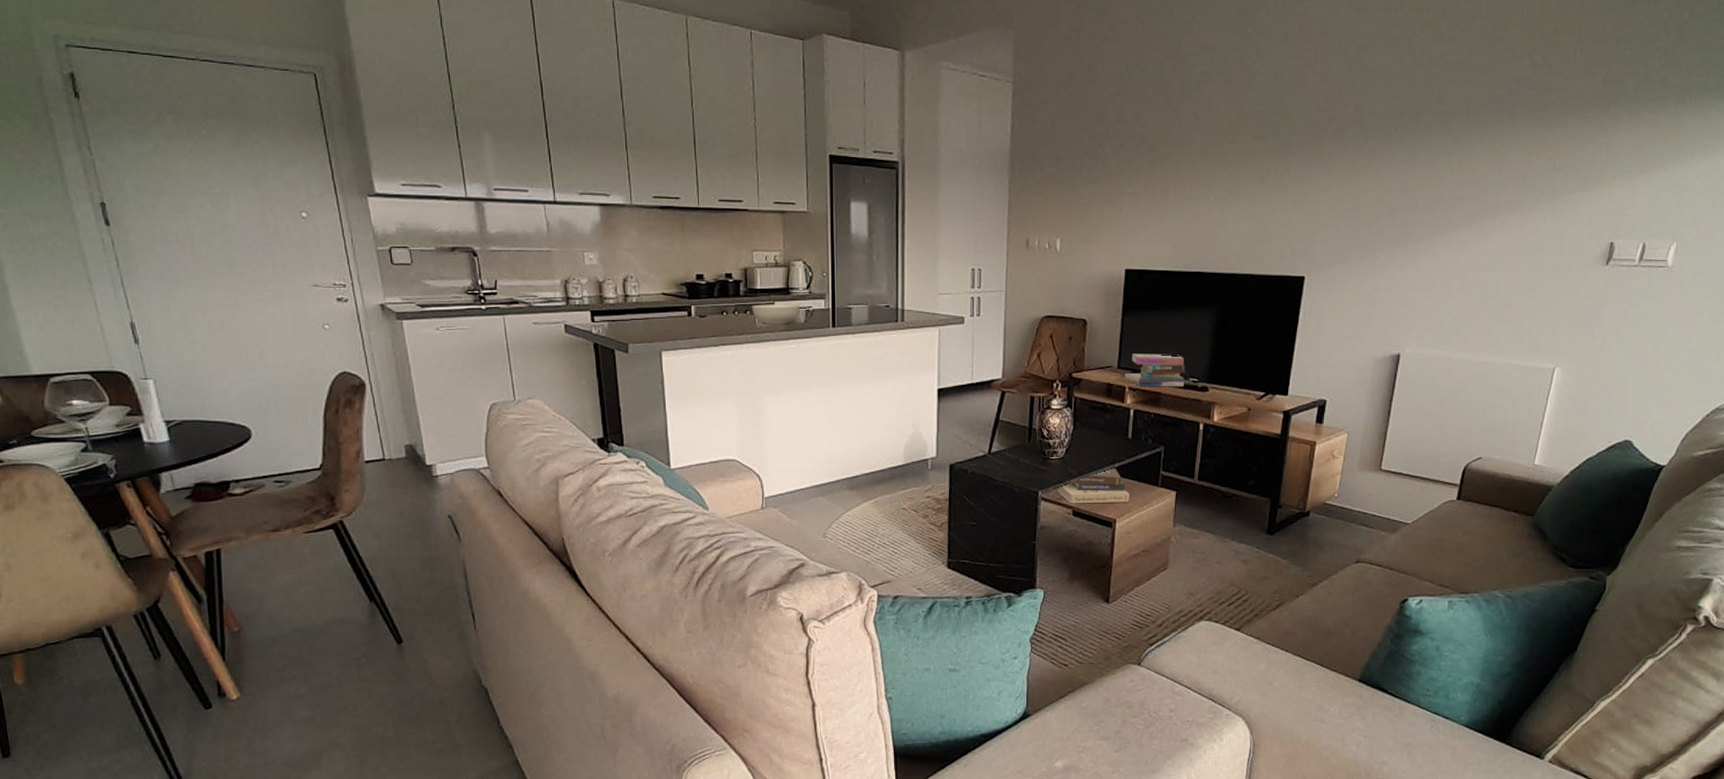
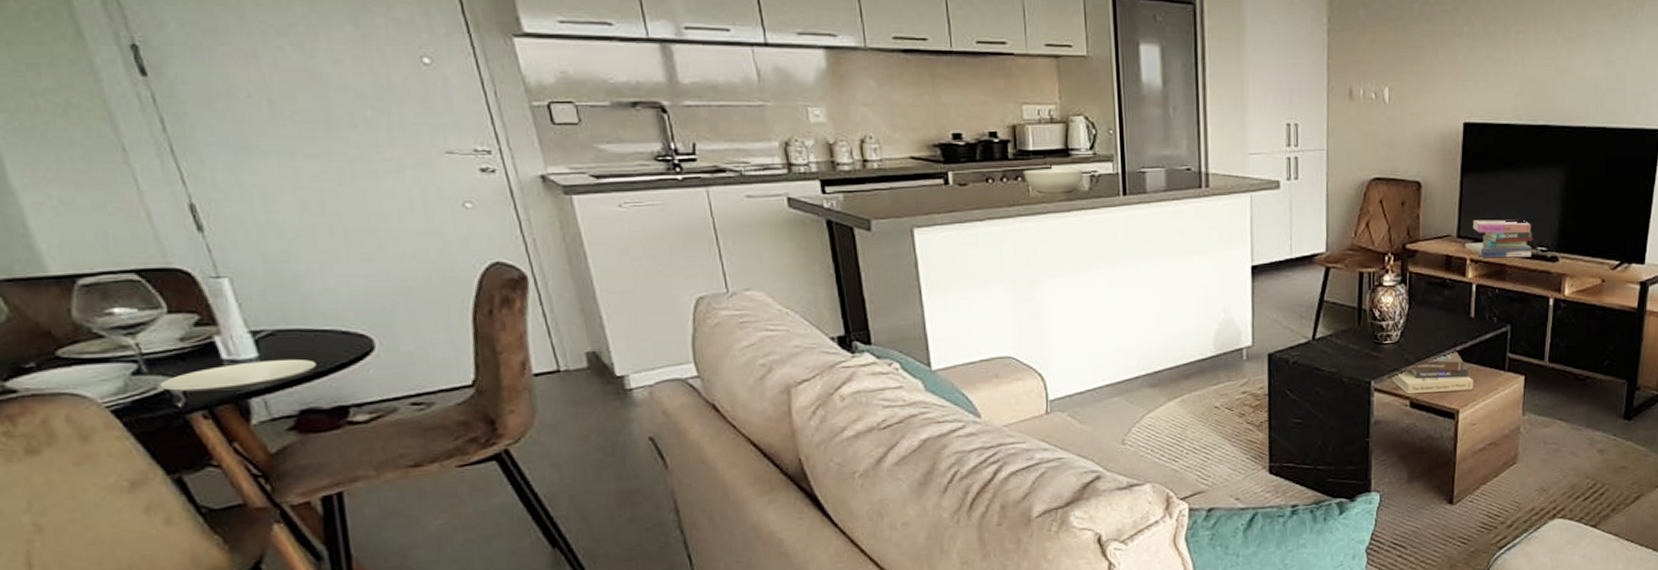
plate: none [99,443,209,466] -> present [159,358,317,392]

